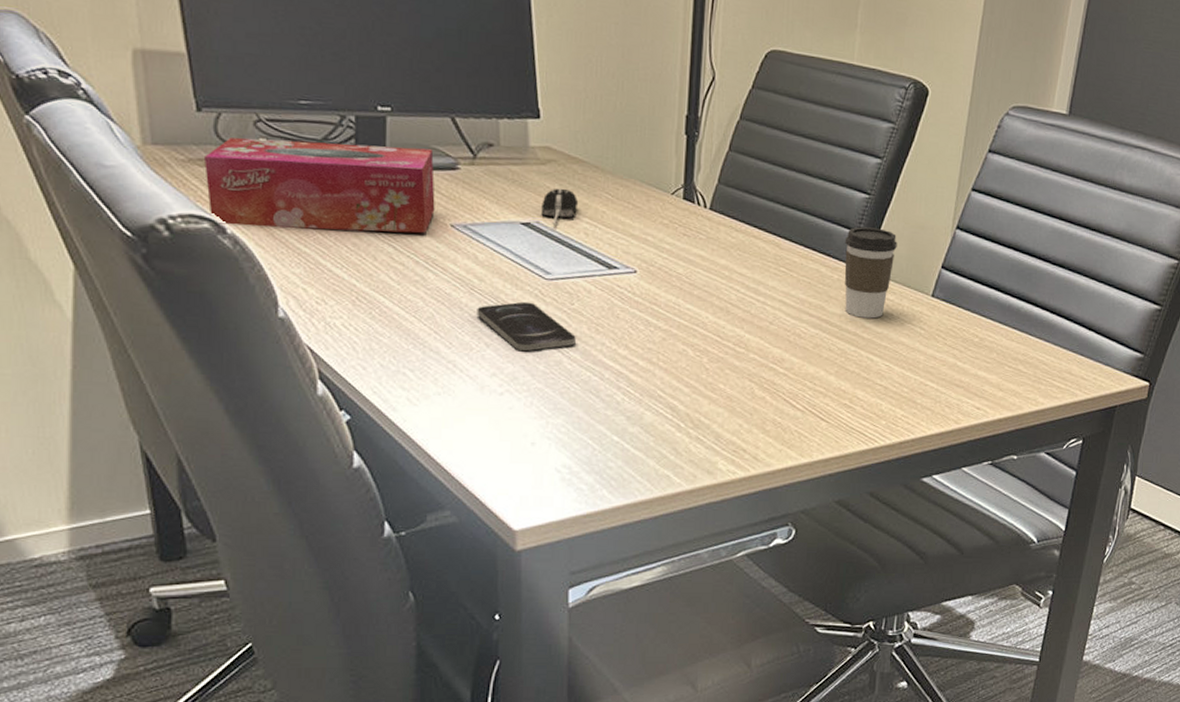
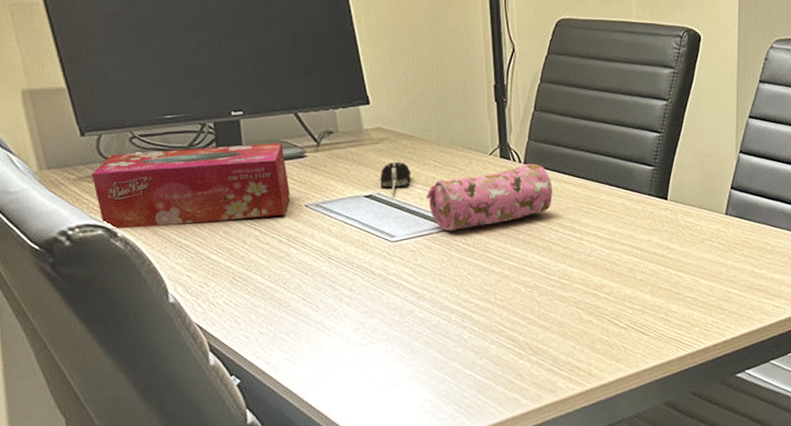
smartphone: present [477,301,576,352] -> none [336,263,423,307]
pencil case: none [593,210,739,276] -> present [426,163,553,232]
coffee cup: present [844,227,897,319] -> none [644,161,690,241]

